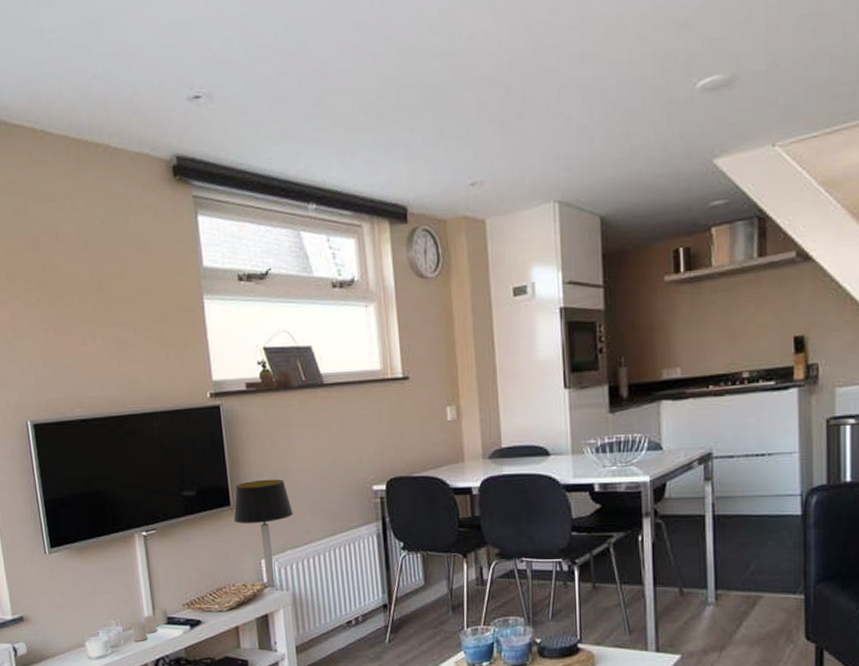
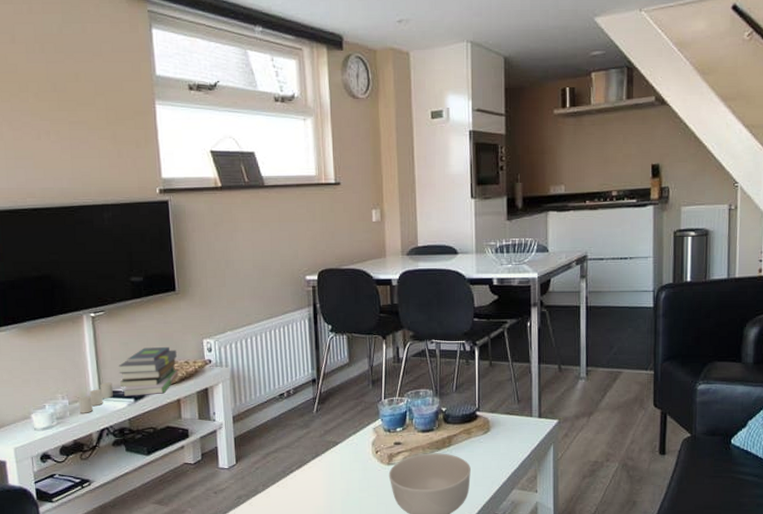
books: none [172,567,236,623] -> present [118,346,179,396]
table lamp: present [234,479,293,588] -> none [178,268,233,365]
succulent plant: present [245,359,300,392] -> none [192,161,243,190]

